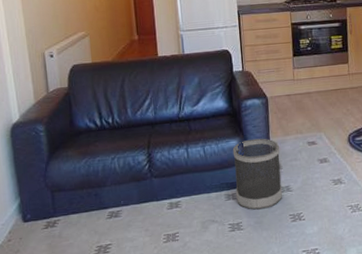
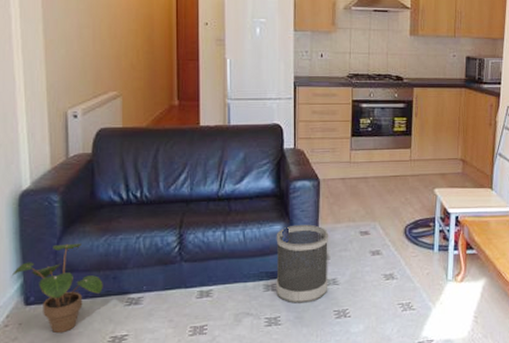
potted plant: none [10,166,87,246] -> present [11,243,103,334]

